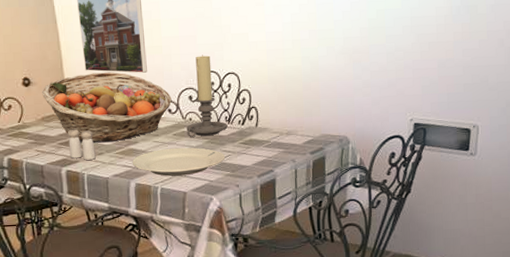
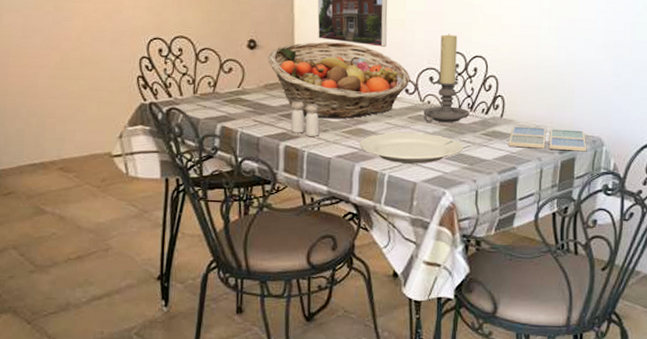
drink coaster: none [265,131,335,152] -> present [509,126,587,152]

